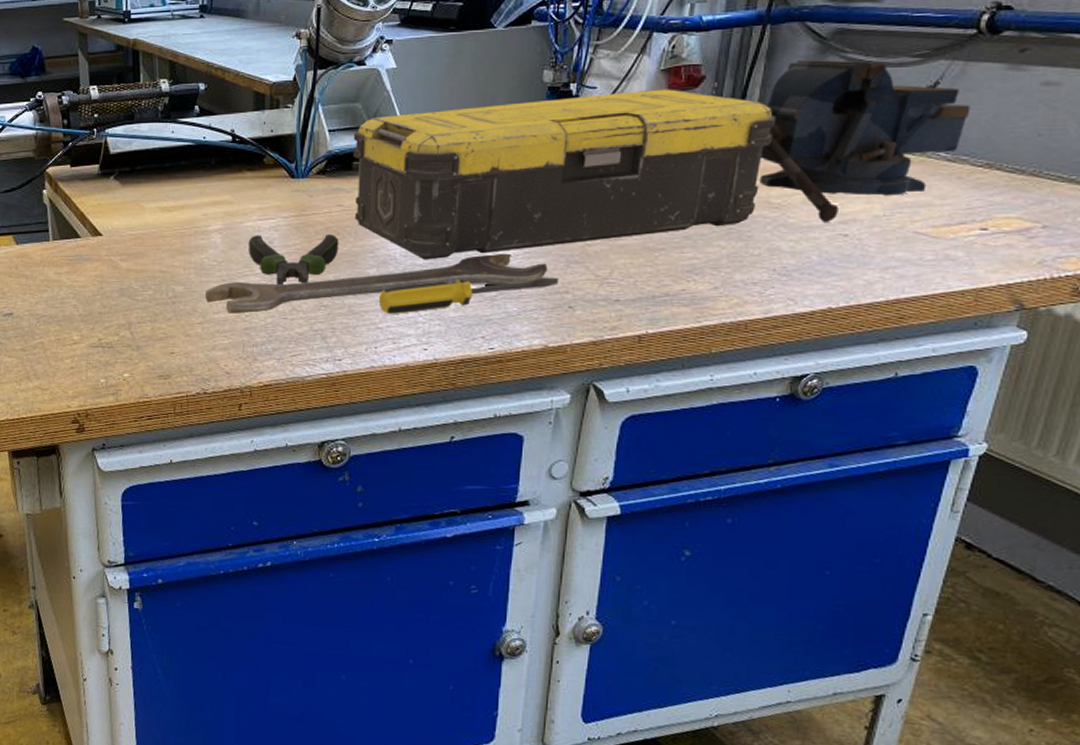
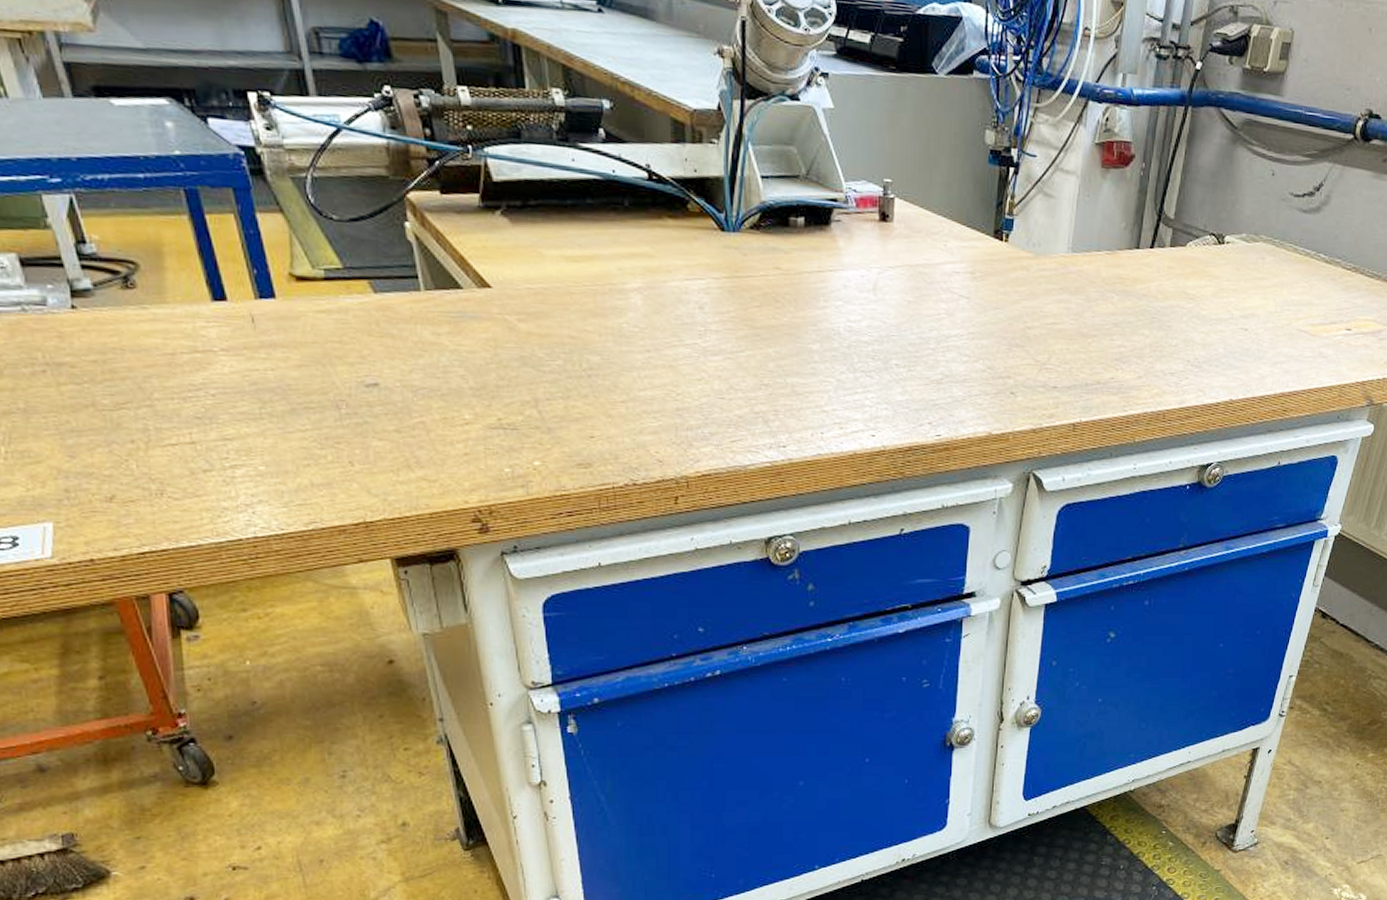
wrench: present [205,253,548,314] -> none [628,332,991,392]
pliers: present [248,234,339,286] -> none [674,297,778,360]
toolbox: present [352,89,776,260] -> none [789,164,1194,337]
screwdriver: present [378,277,559,314] -> none [823,358,1002,396]
vise: present [759,59,971,223] -> none [1178,147,1345,317]

